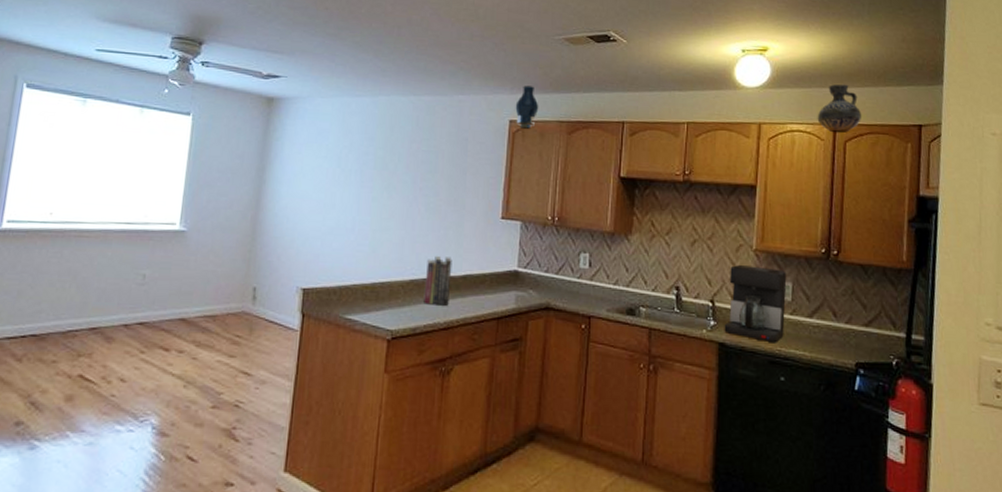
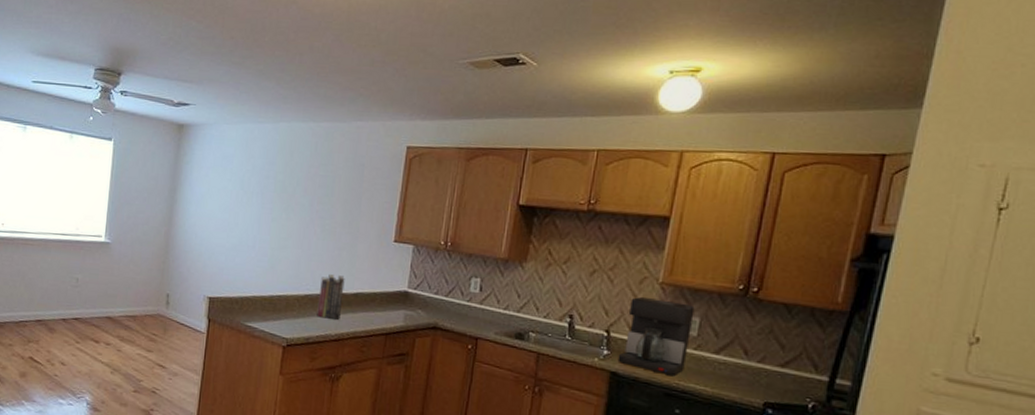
vase: present [515,85,539,130] -> none [413,111,438,157]
ceramic jug: present [817,84,862,134] -> none [752,107,810,163]

